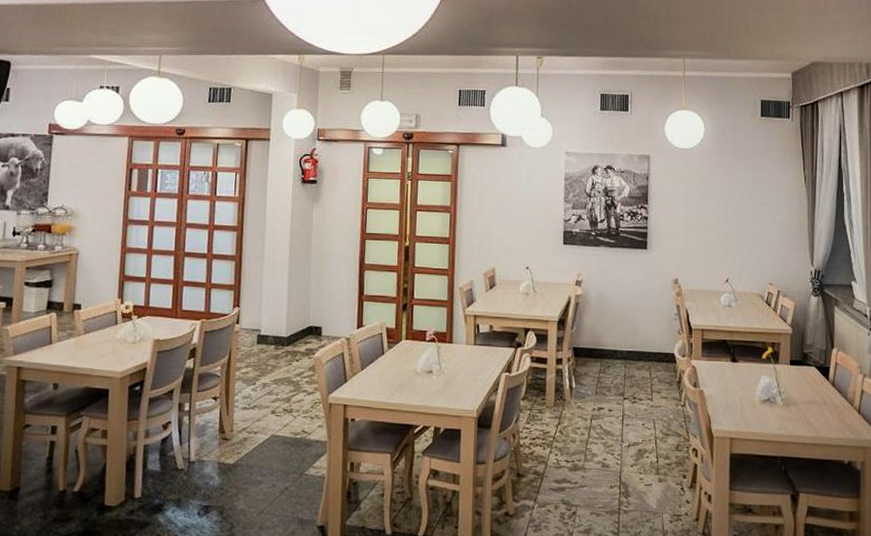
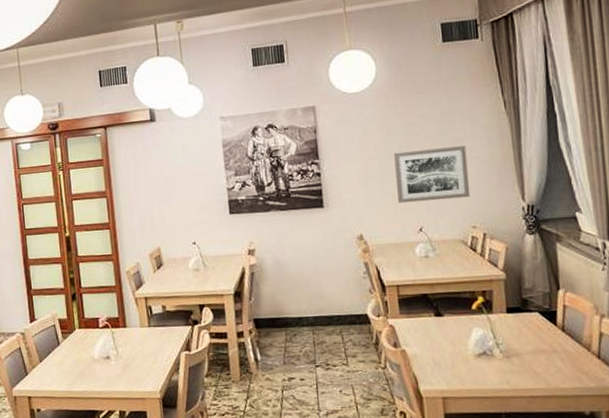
wall art: none [711,208,771,257] -> present [394,146,471,204]

